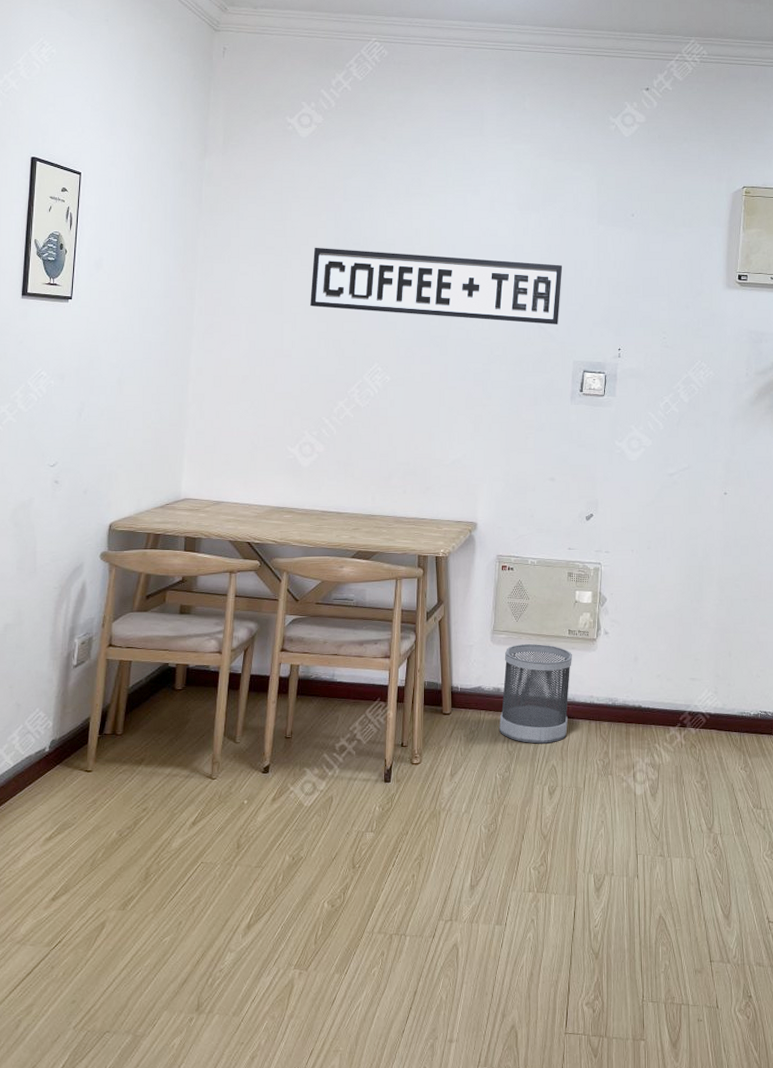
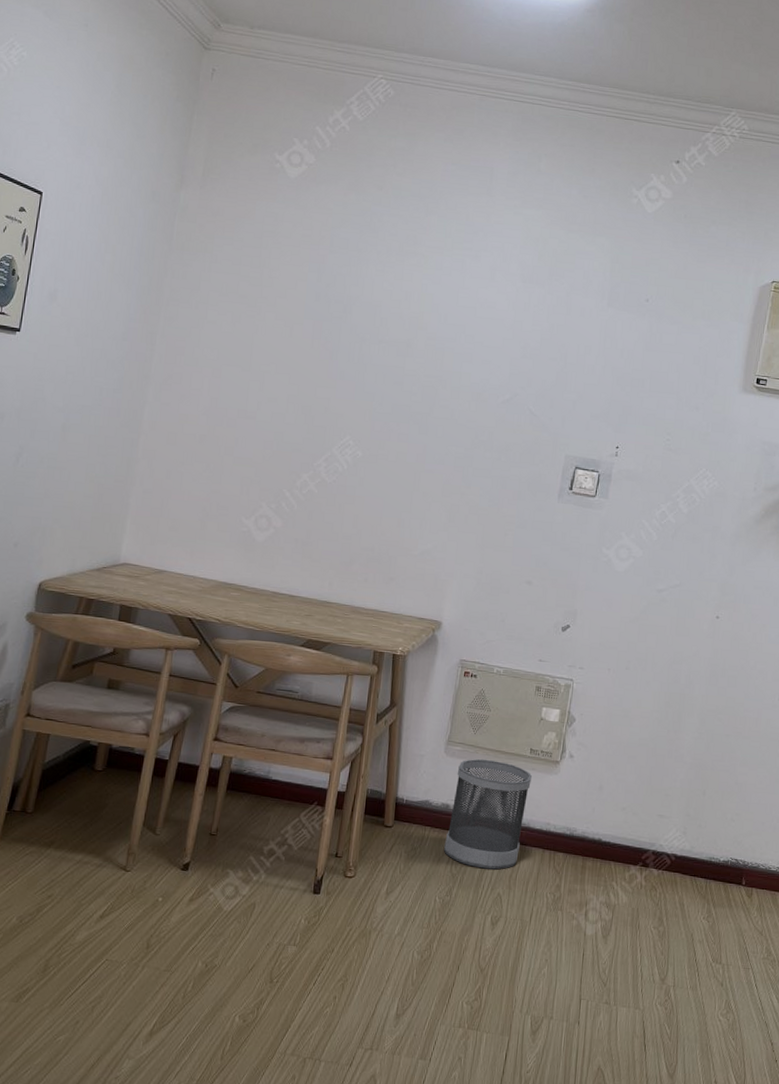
sign: present [310,247,563,325] -> none [281,300,564,414]

